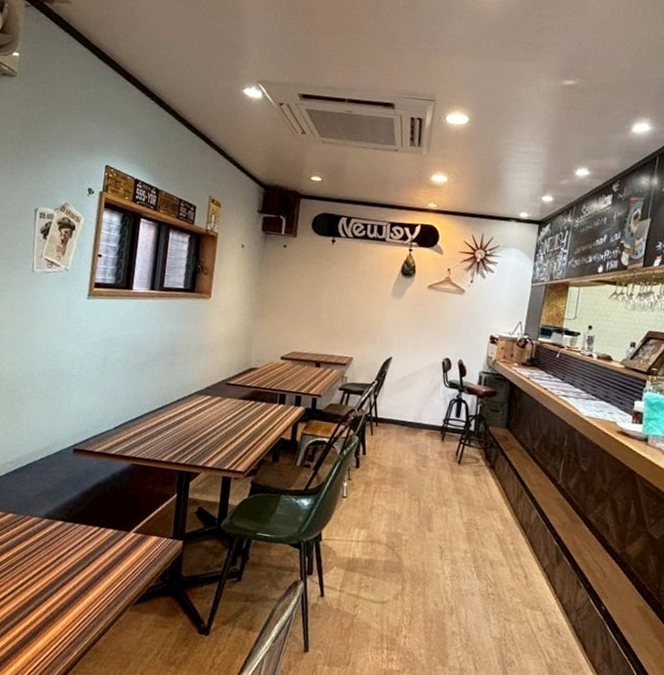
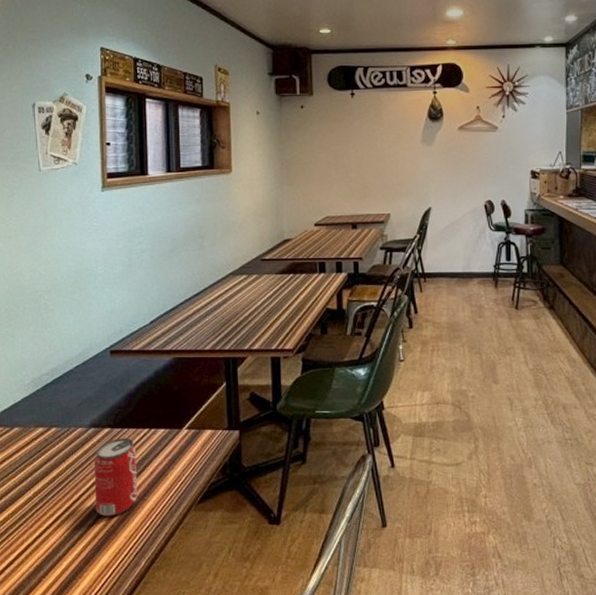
beverage can: none [38,532,84,605] -> present [94,438,137,516]

